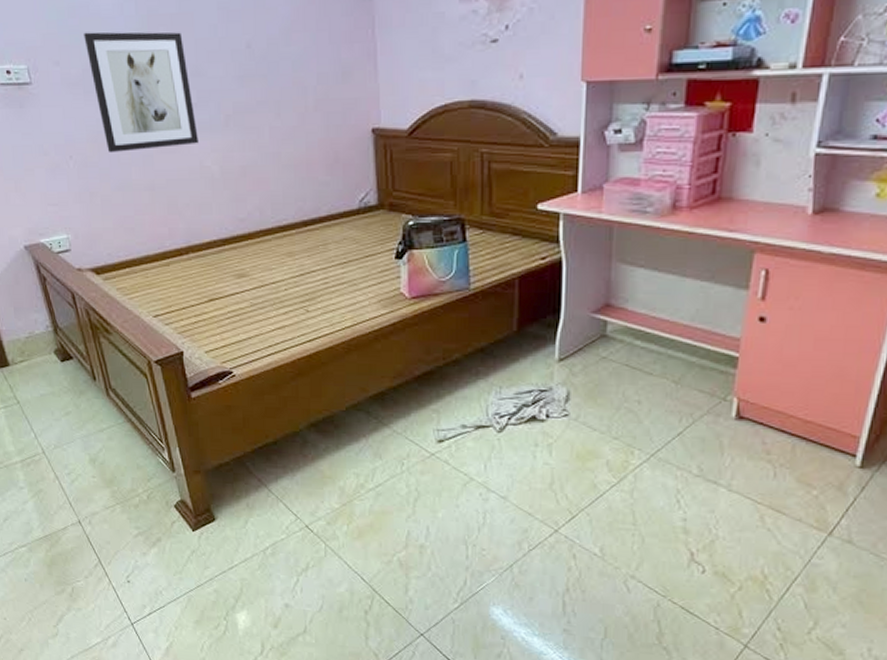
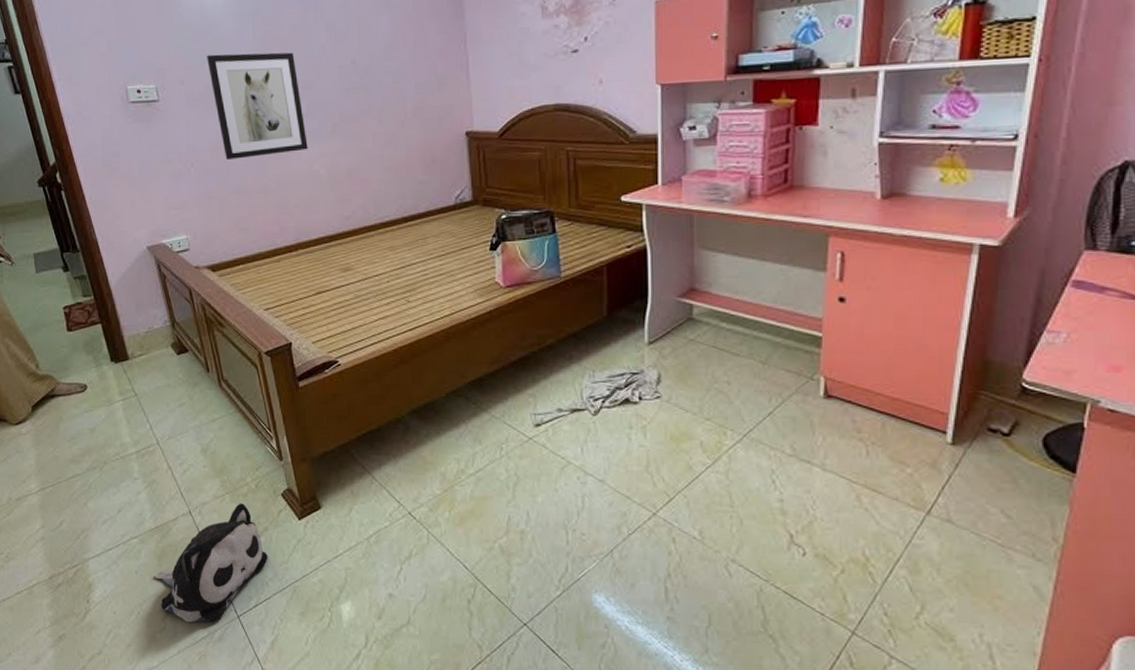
plush toy: none [44,513,161,629] -> present [154,503,268,623]

